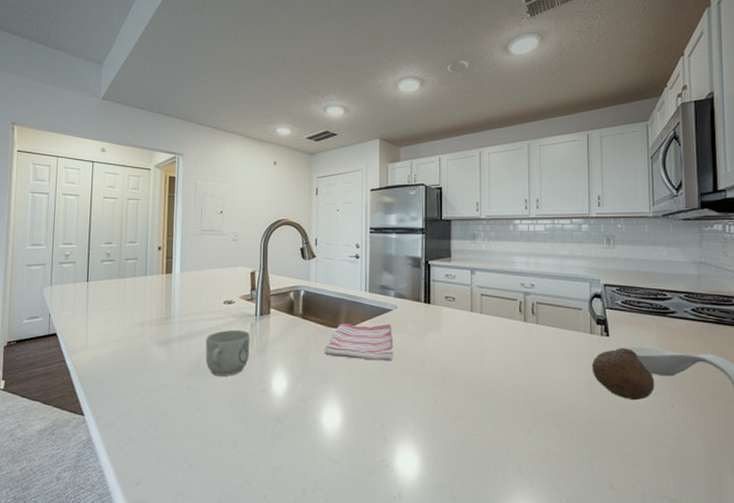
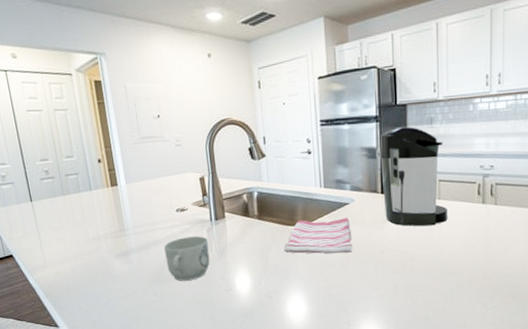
coffee maker: none [425,240,489,340] -> present [379,126,447,227]

